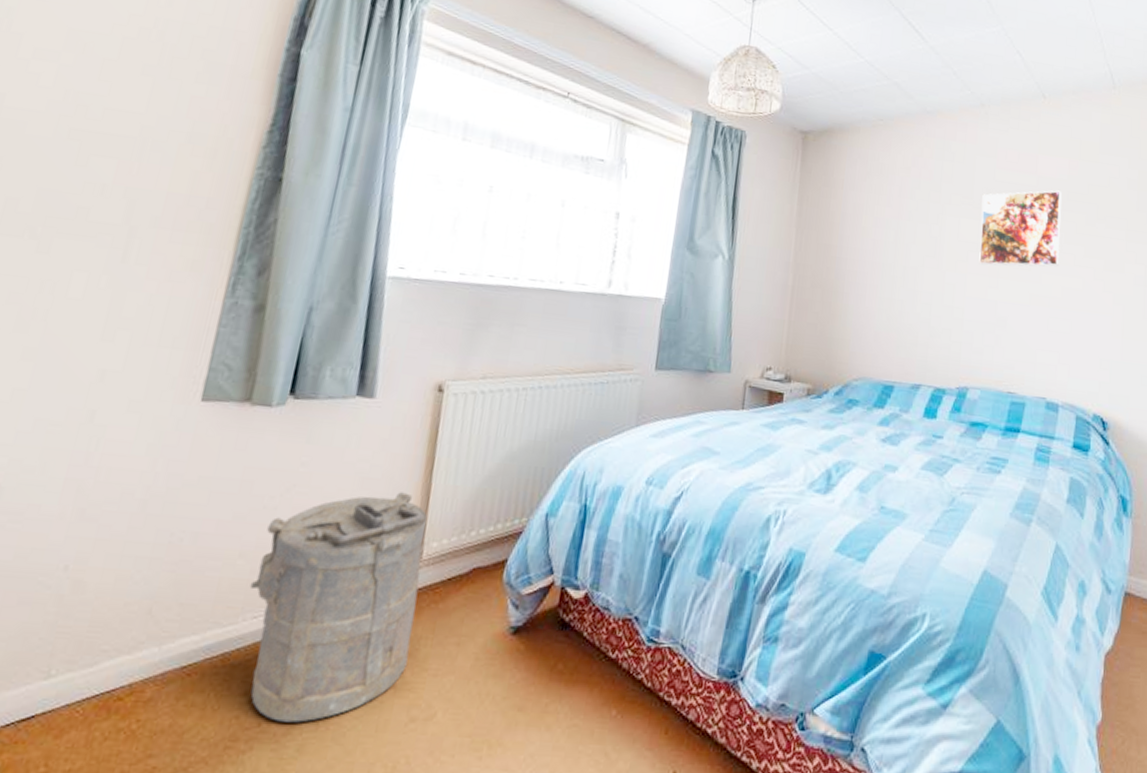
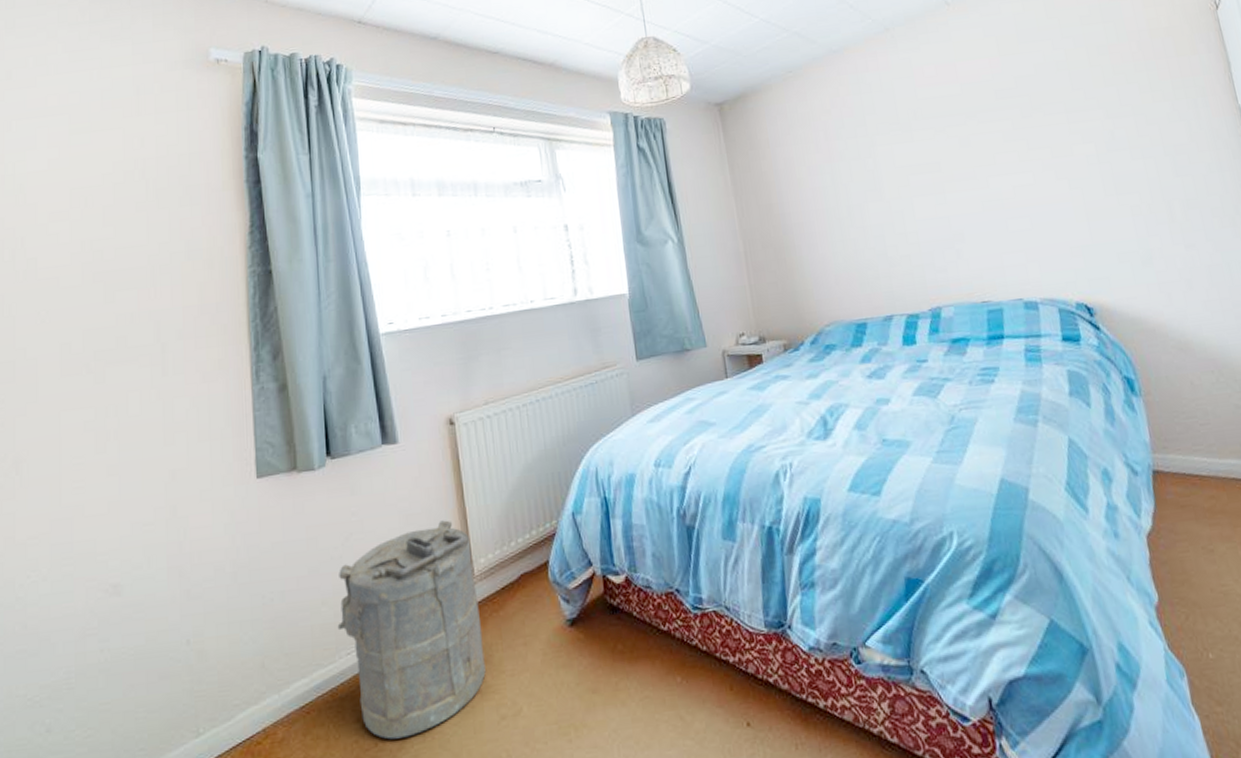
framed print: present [979,190,1062,267] -> none [908,92,1004,185]

